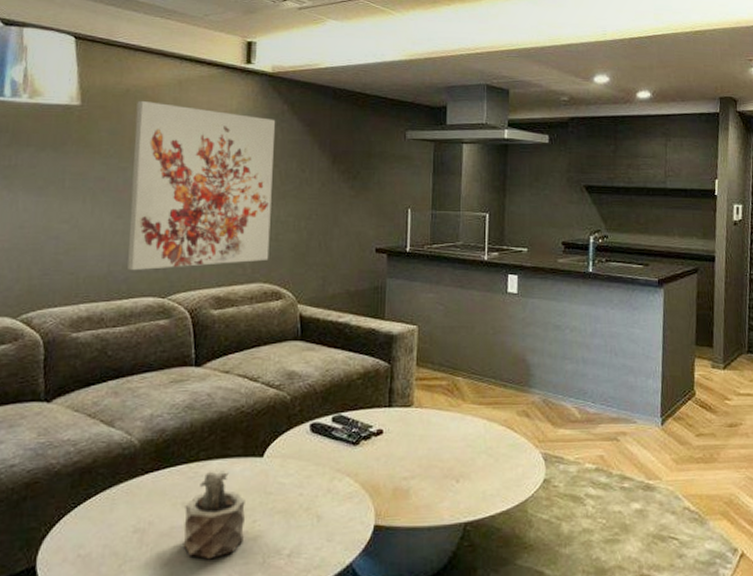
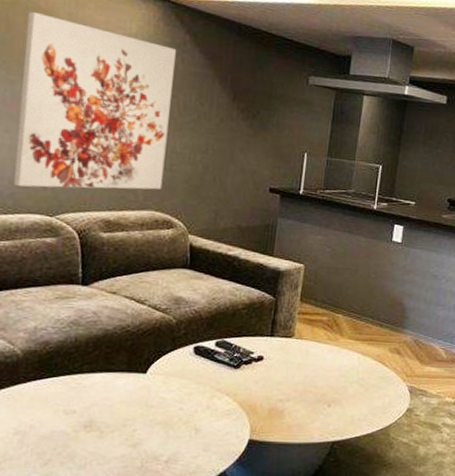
succulent plant: present [183,469,245,560] -> none [63,382,127,462]

